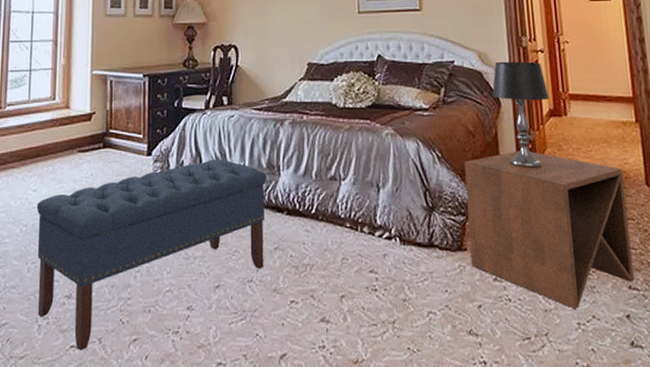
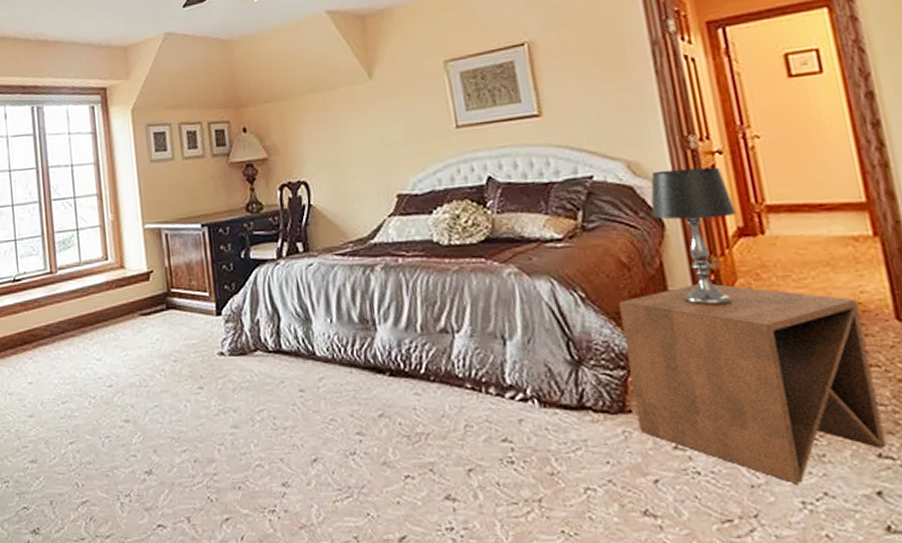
bench: present [36,159,267,351] -> none [102,315,368,531]

